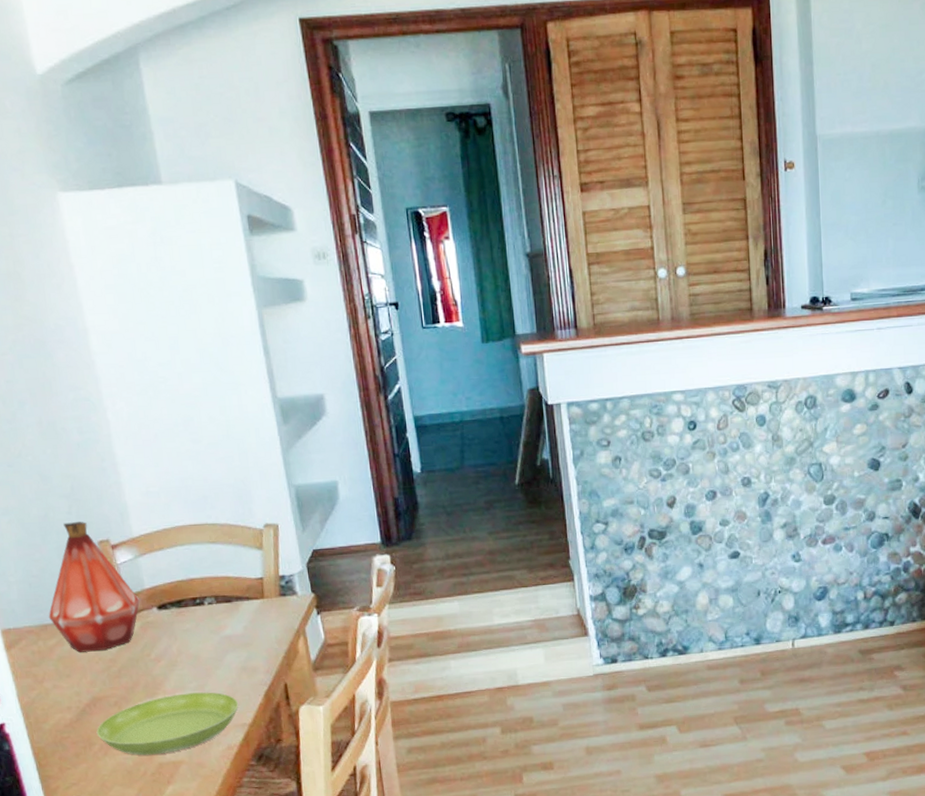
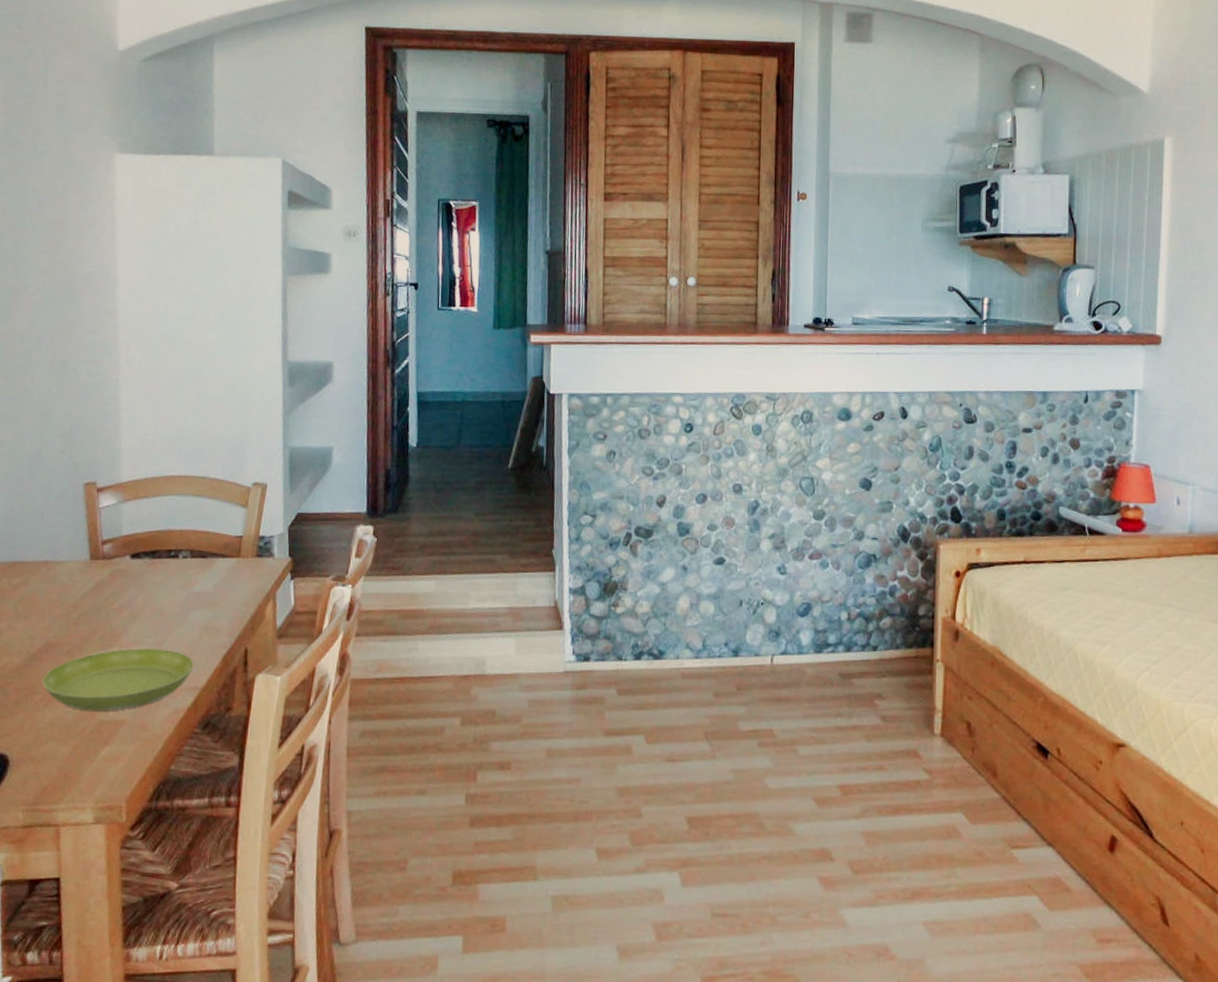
bottle: present [48,521,140,653] -> none [19,461,115,595]

